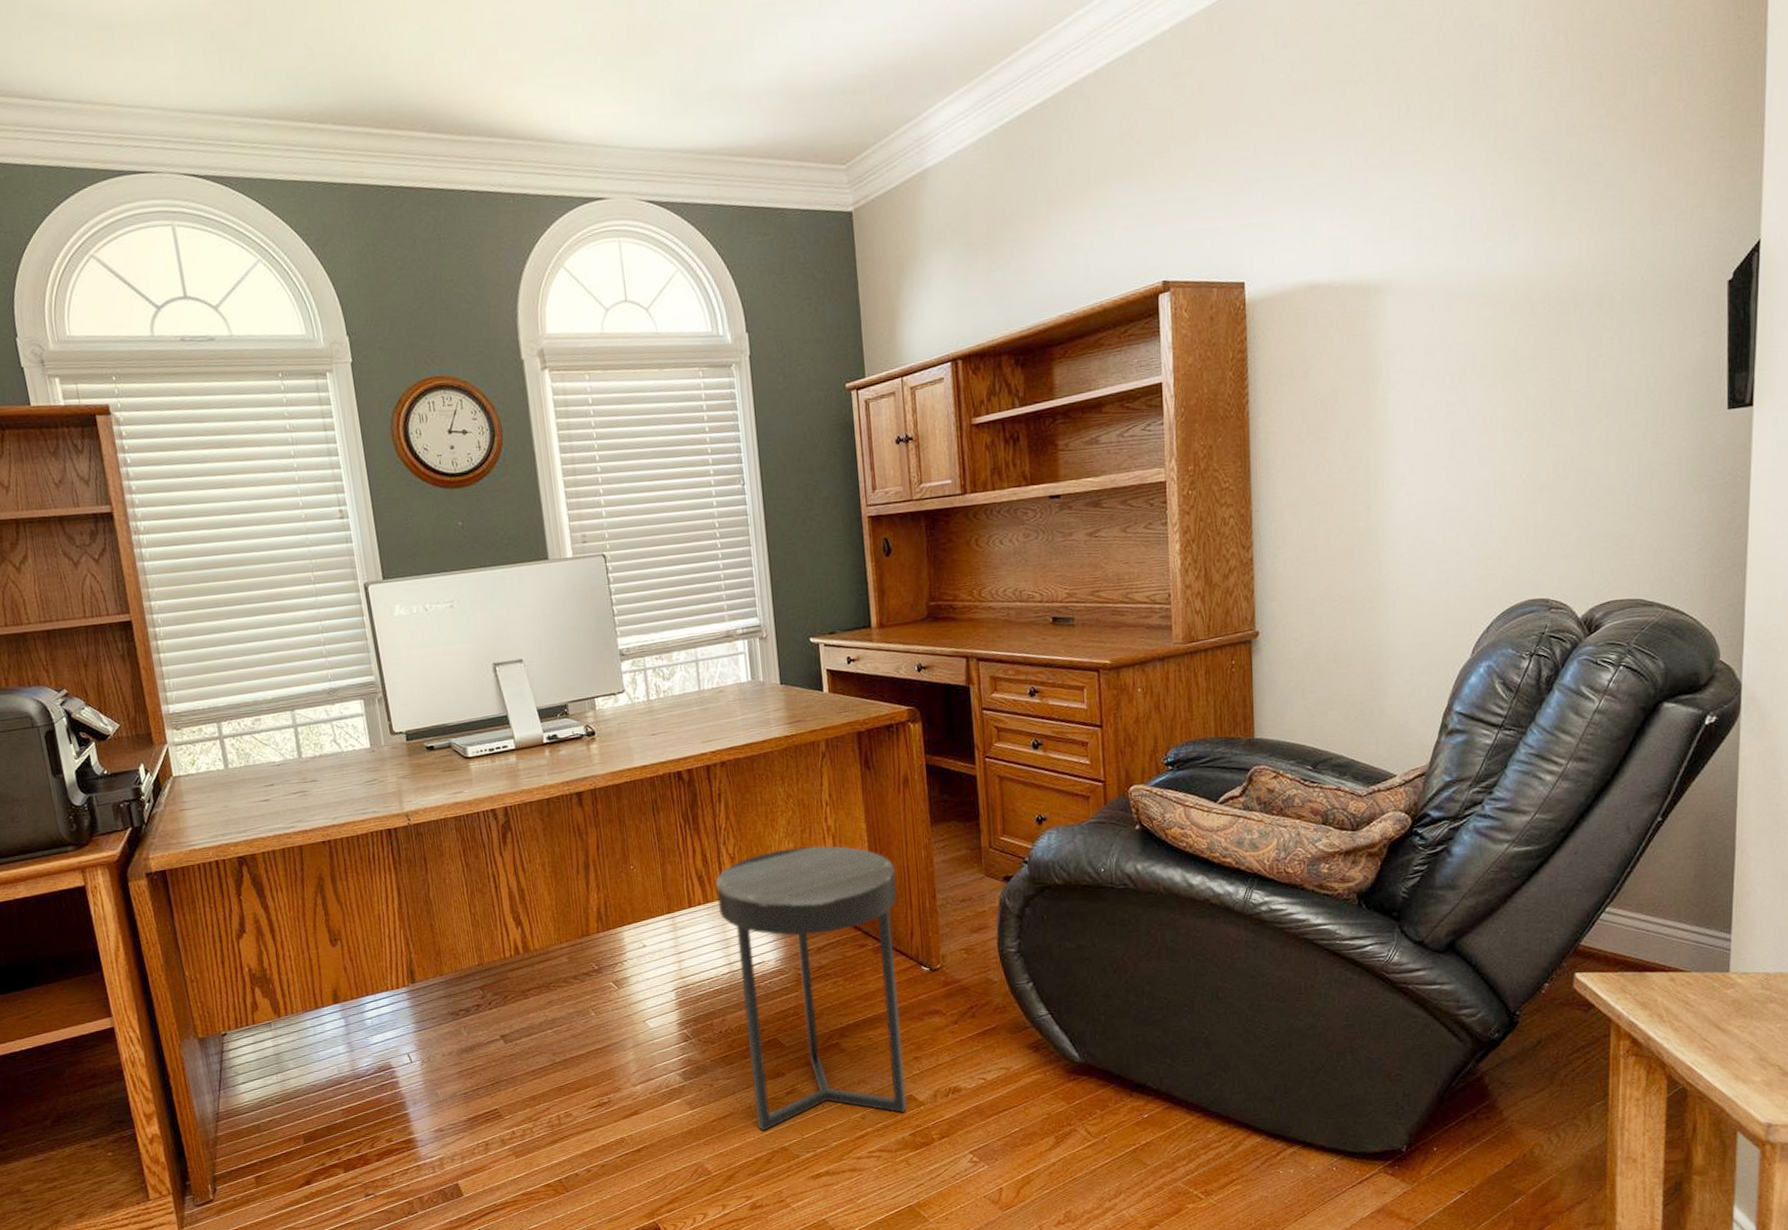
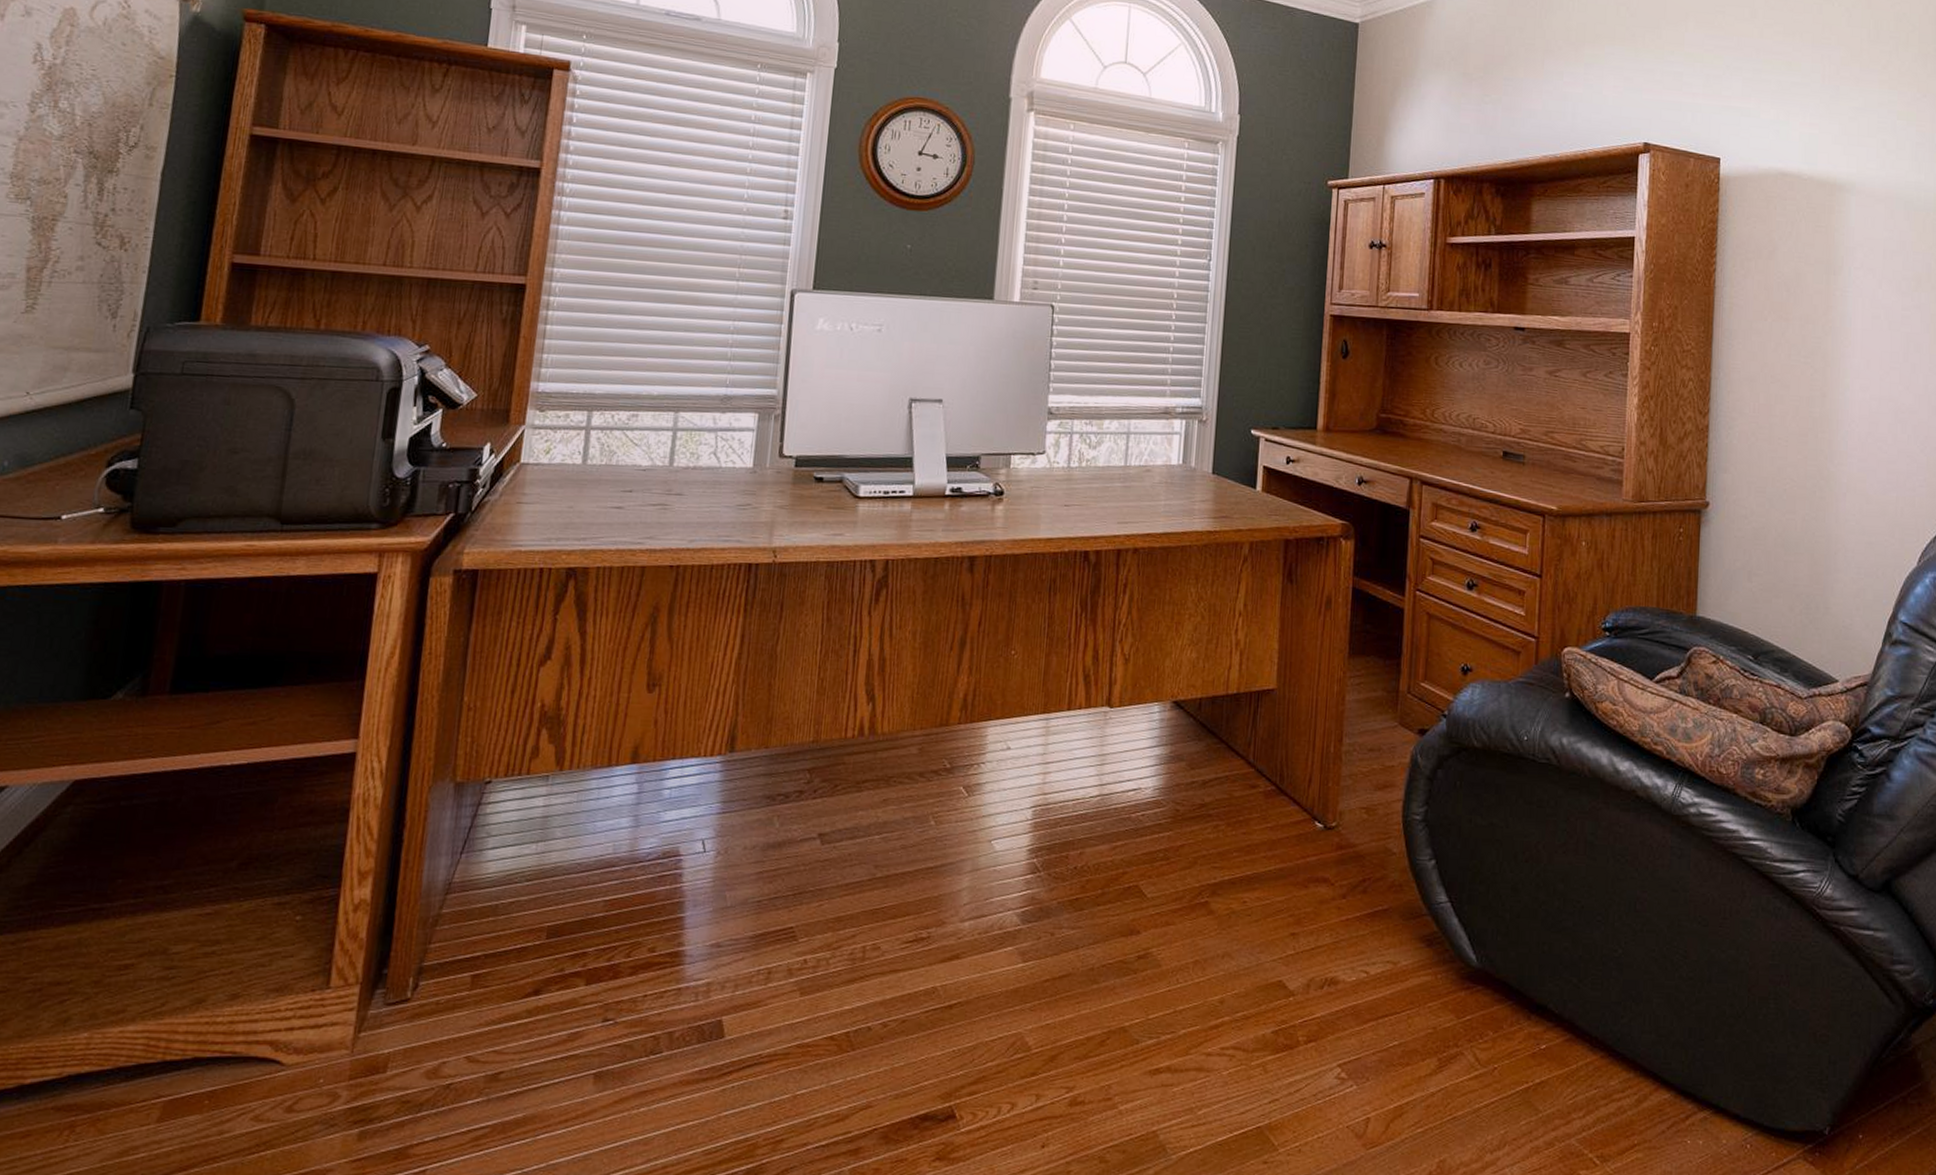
side table: present [715,845,907,1131] -> none [1097,658,1303,1002]

